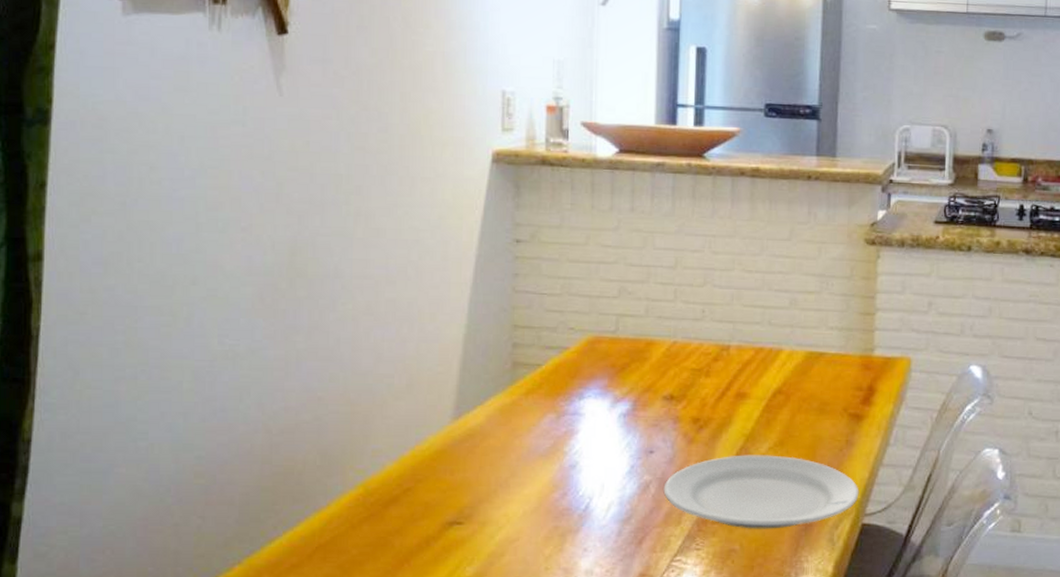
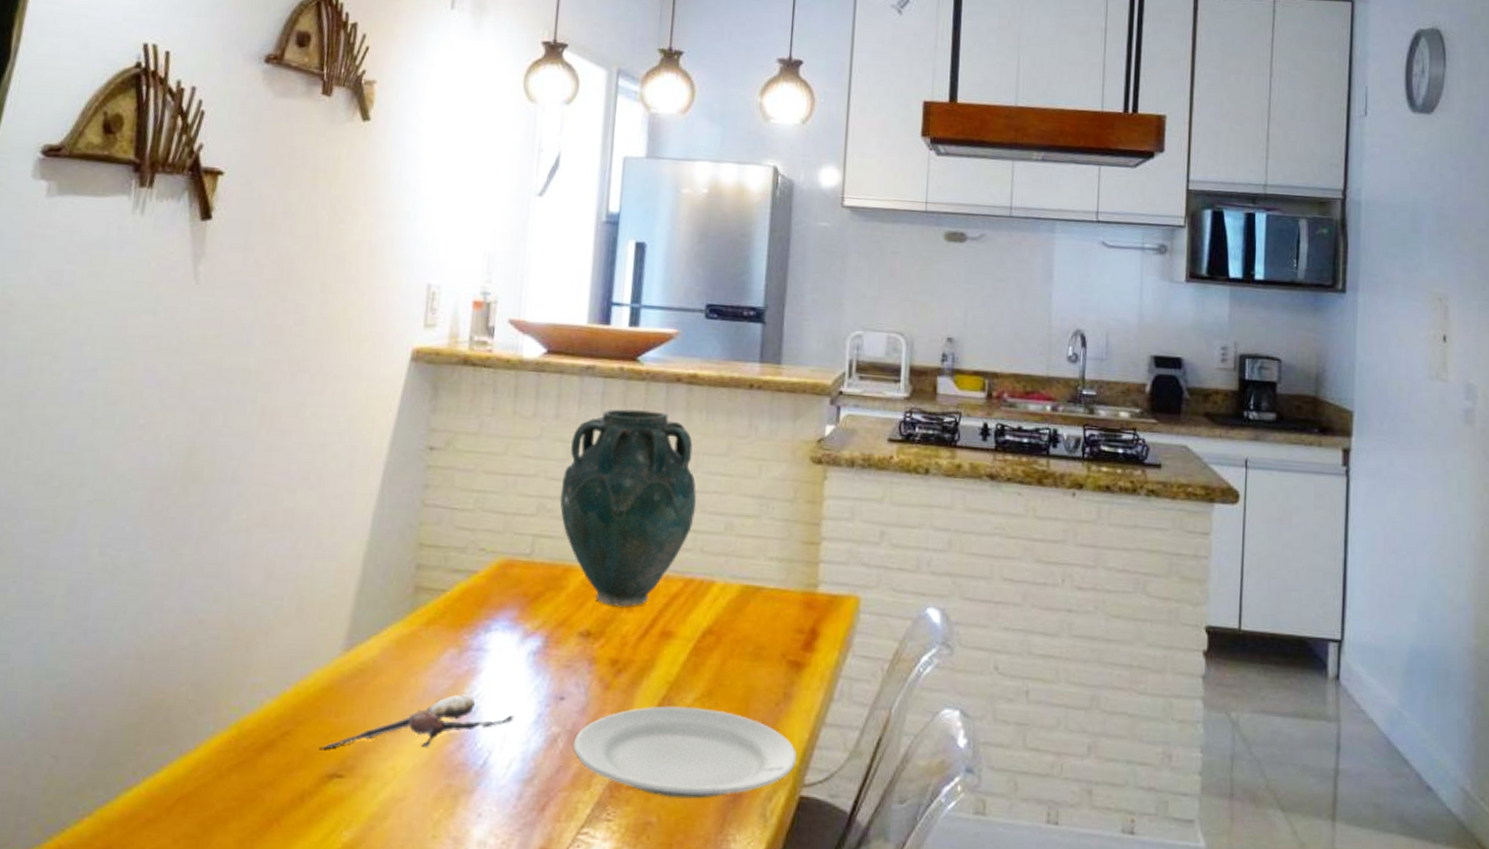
spoon: none [439,452,610,501] -> present [320,694,514,749]
vase: none [639,201,764,374] -> present [559,409,697,608]

